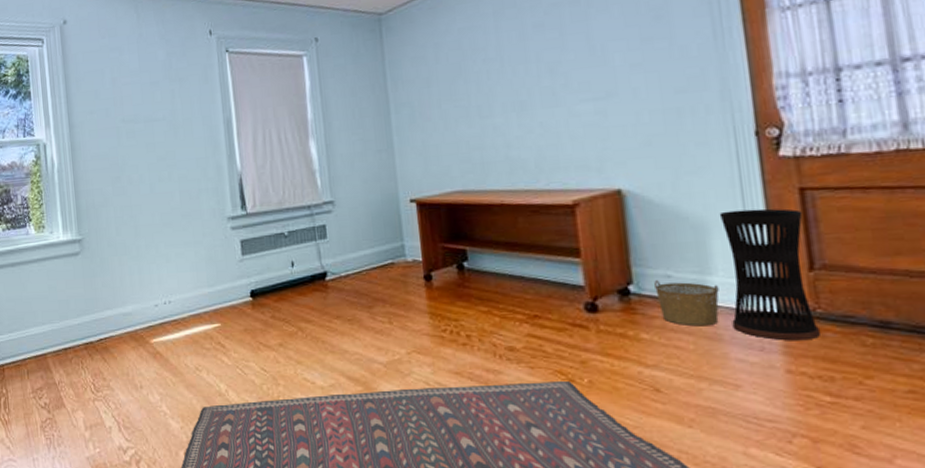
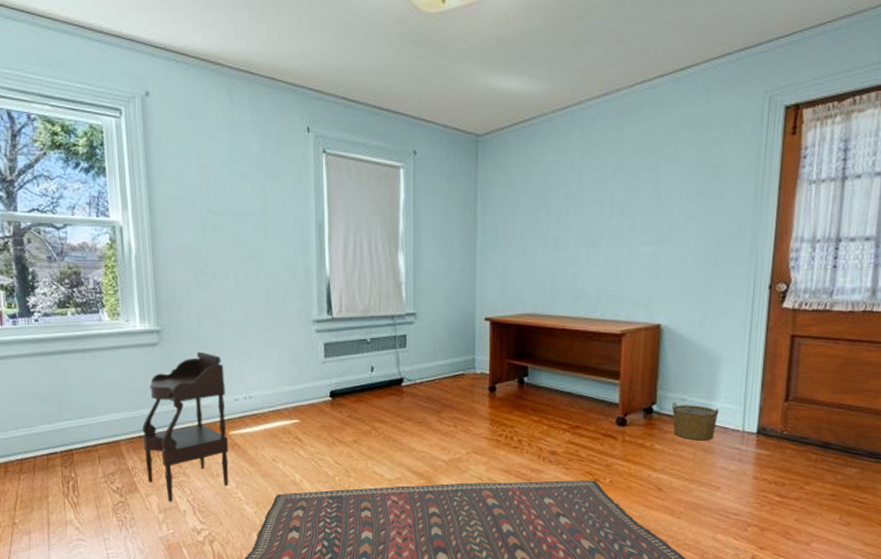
side table: none [67,257,152,418] -> present [142,351,229,502]
umbrella stand: present [719,208,820,341] -> none [723,349,790,455]

